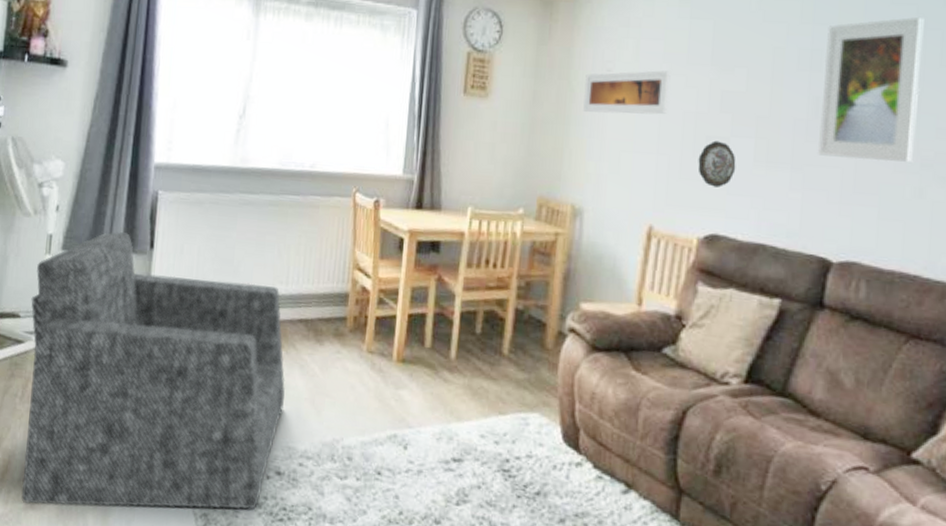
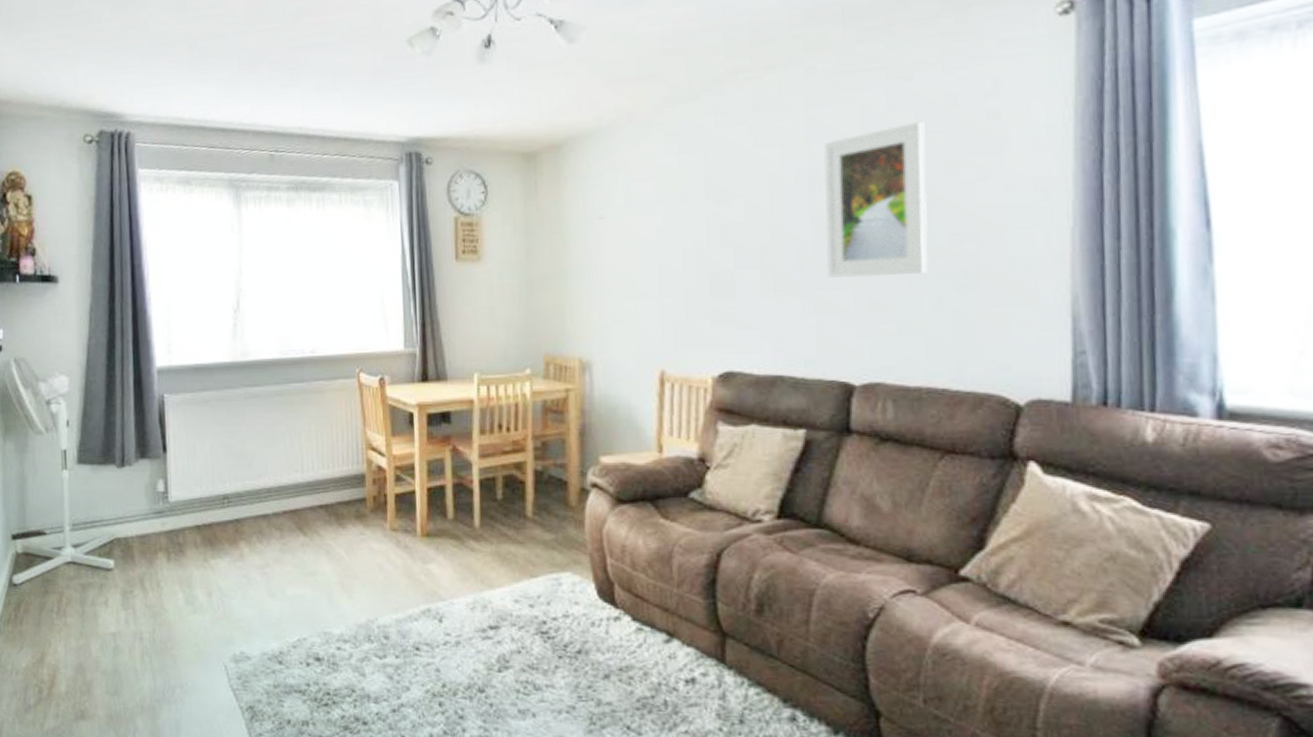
armchair: present [21,231,285,510] -> none [54,440,315,715]
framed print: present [583,70,671,115] -> none [578,211,666,263]
decorative plate: present [698,140,736,188] -> none [703,275,744,323]

